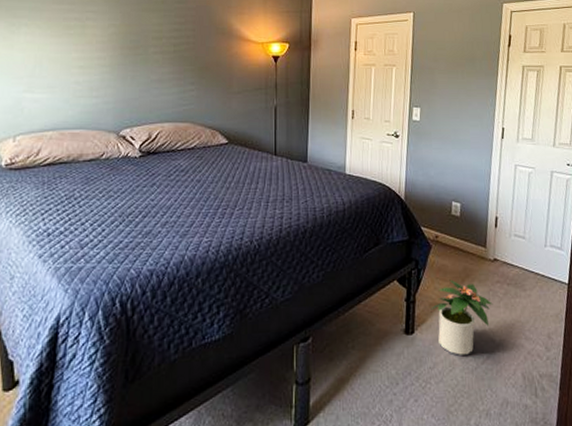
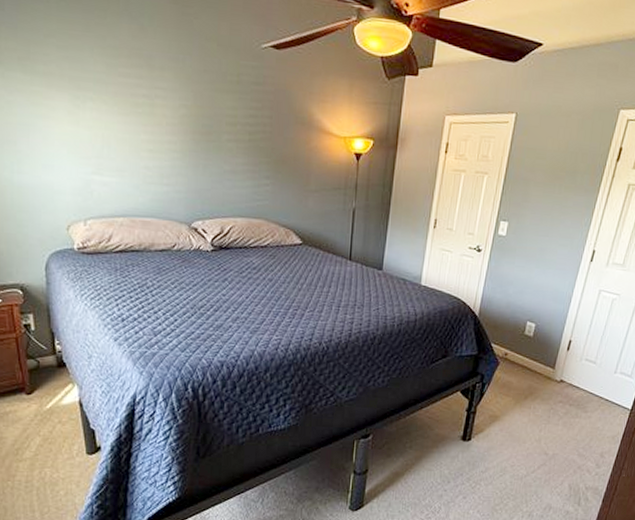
potted plant: present [430,279,493,355] -> none [490,395,552,464]

